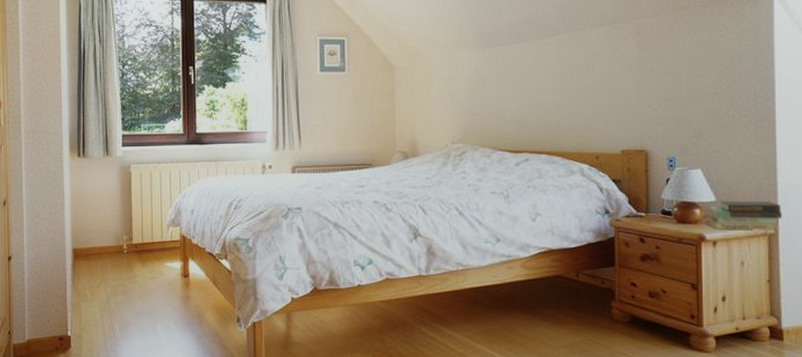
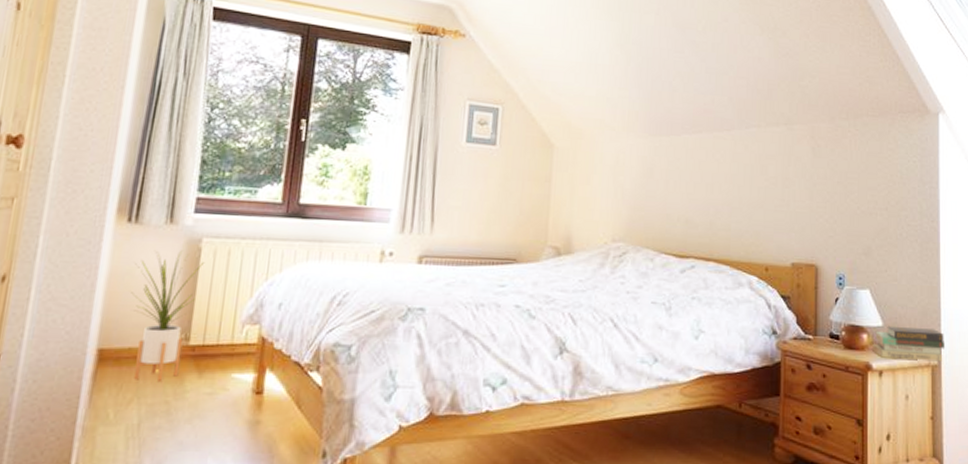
house plant: none [88,175,135,270] -> present [131,250,205,381]

